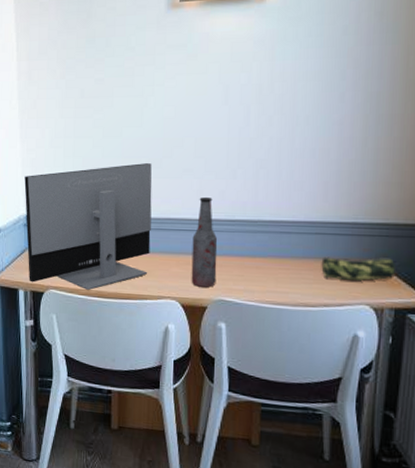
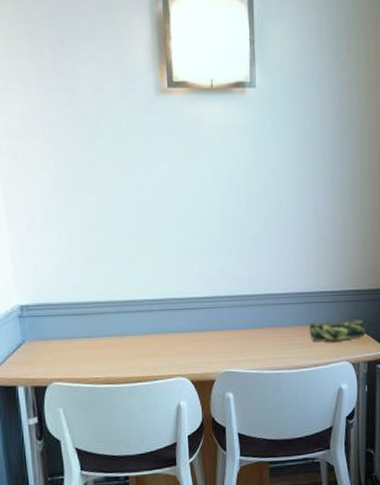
monitor: present [24,163,152,290] -> none [15,245,157,378]
bottle: present [191,196,218,288] -> none [197,275,222,362]

